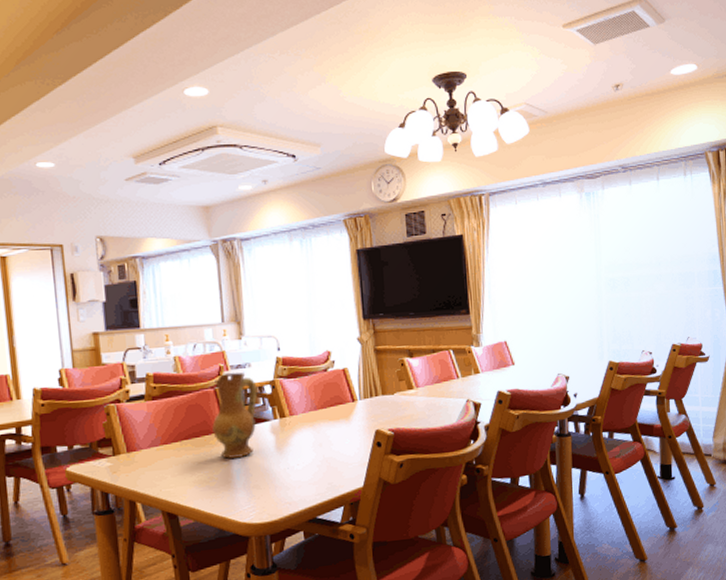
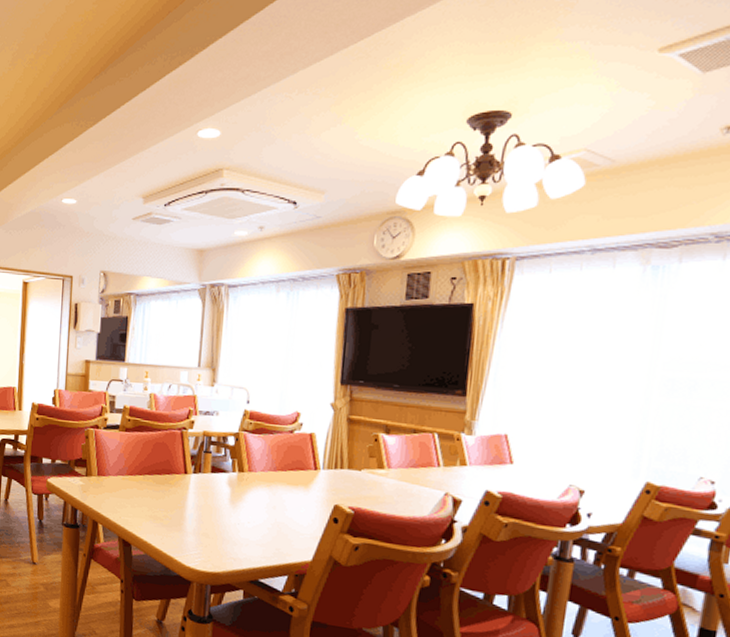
ceramic jug: present [212,372,258,459] -> none [173,417,221,503]

